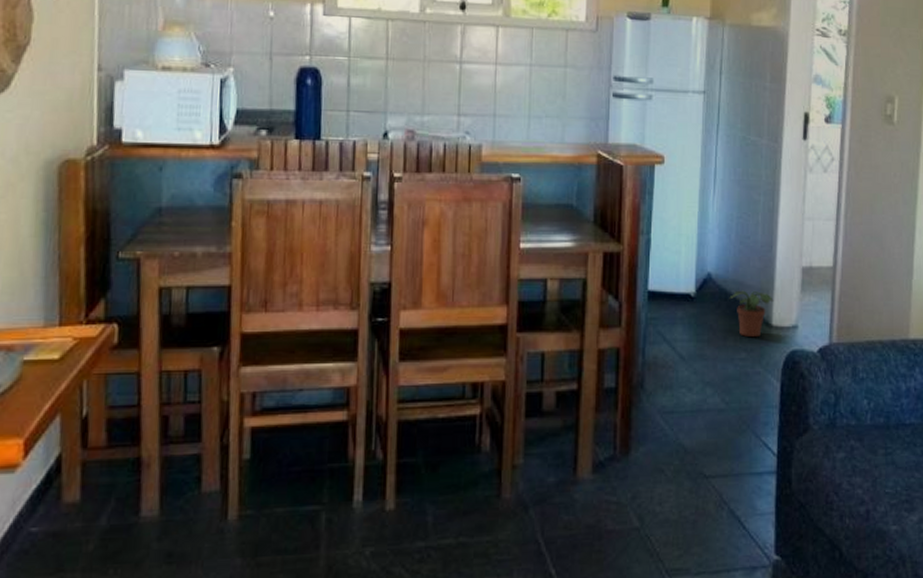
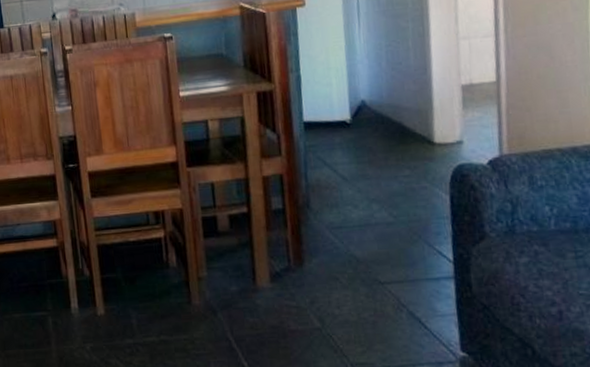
potted plant: present [729,290,774,338] -> none [386,112,434,156]

